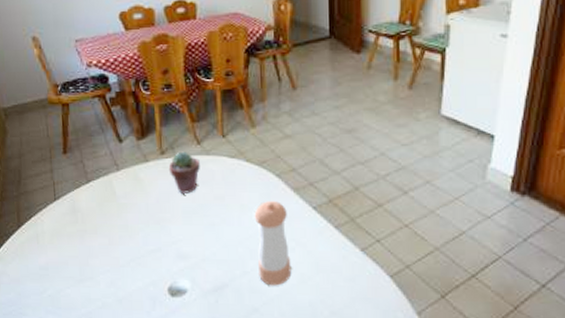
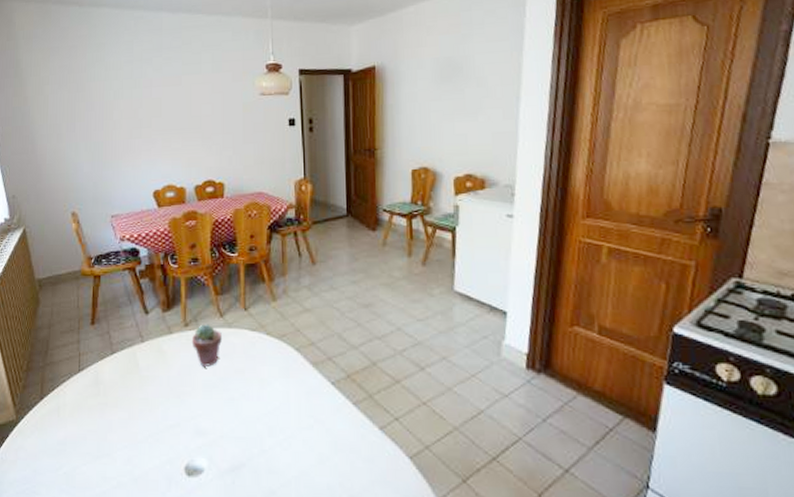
pepper shaker: present [254,201,292,286] -> none [273,376,310,466]

